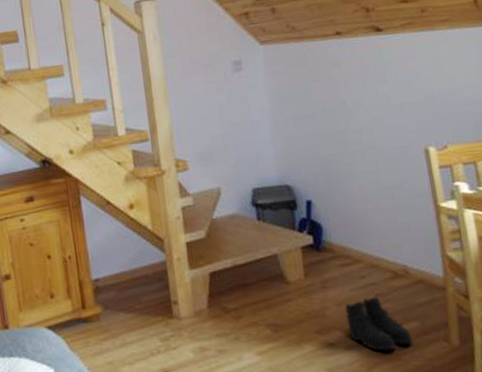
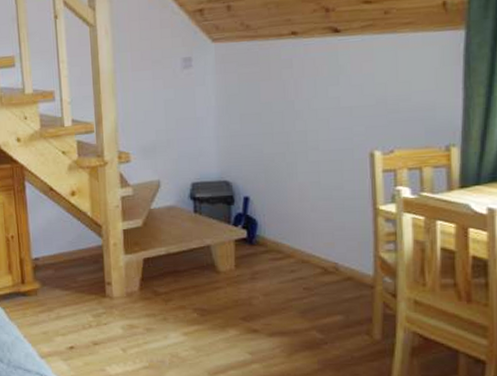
boots: present [345,296,413,351] -> none [271,290,336,340]

